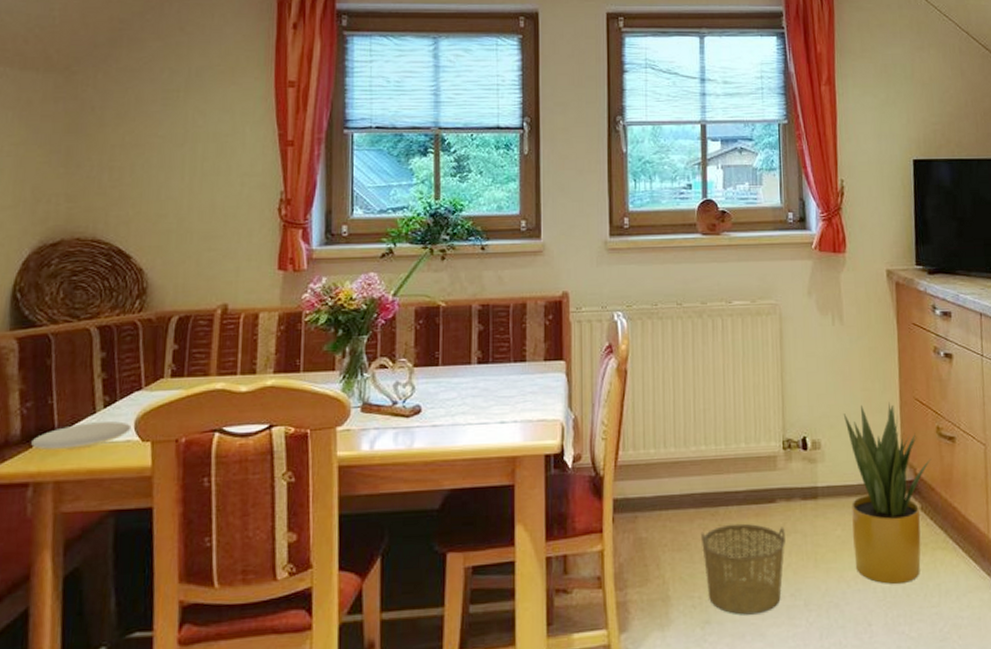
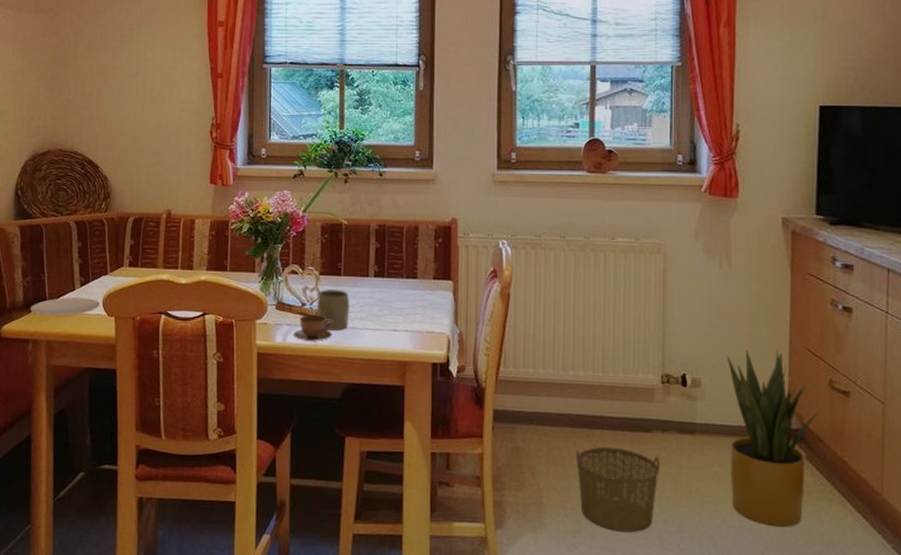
teacup: none [382,413,430,445] -> present [293,314,333,341]
mug: none [411,382,450,430] -> present [317,289,350,331]

